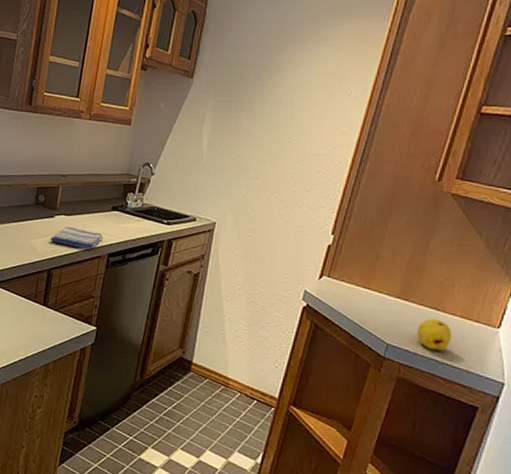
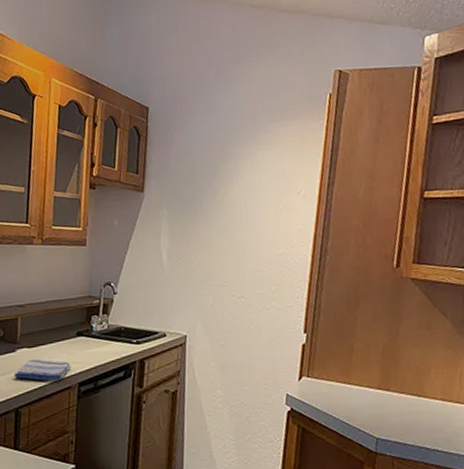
fruit: present [417,319,452,351] -> none [403,406,437,438]

